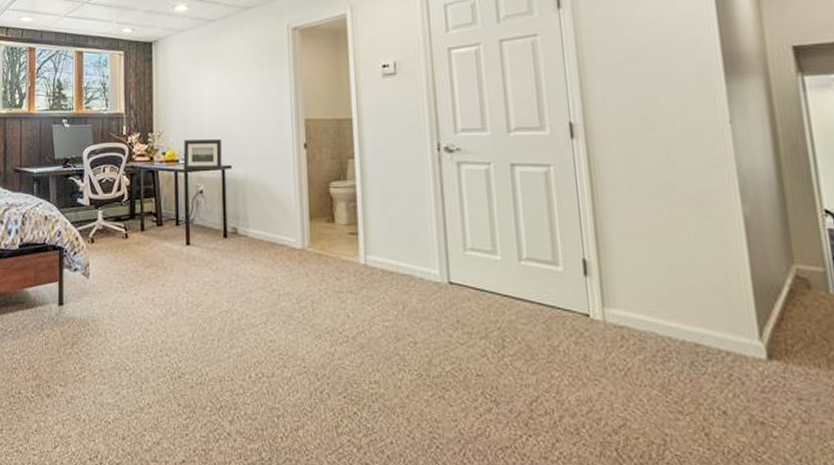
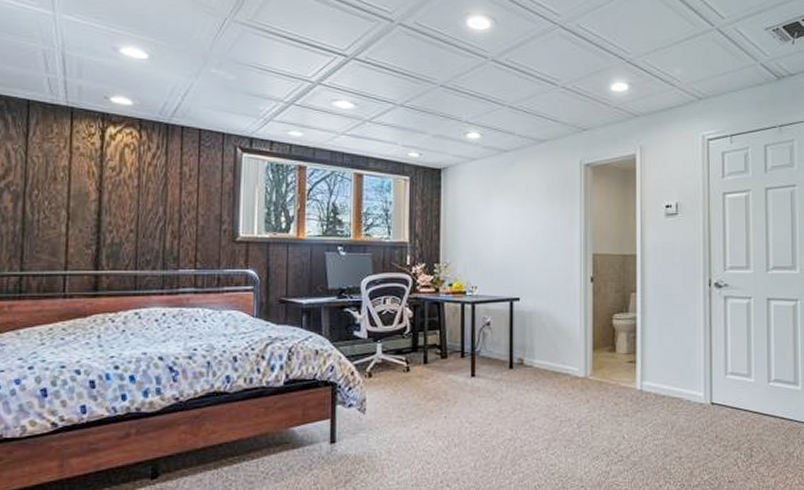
picture frame: present [183,139,222,171] -> none [470,272,510,303]

